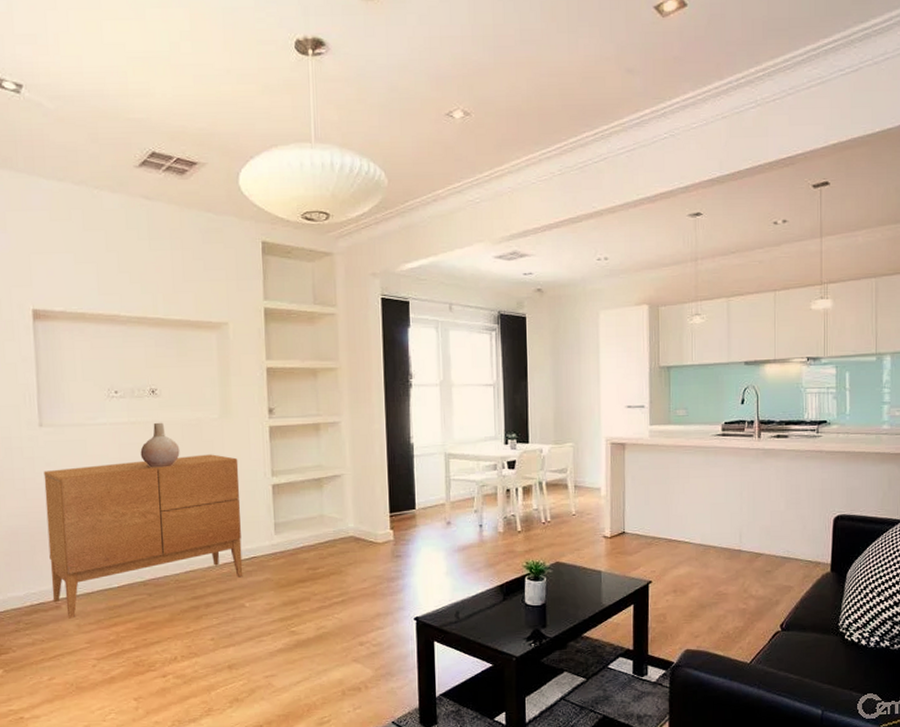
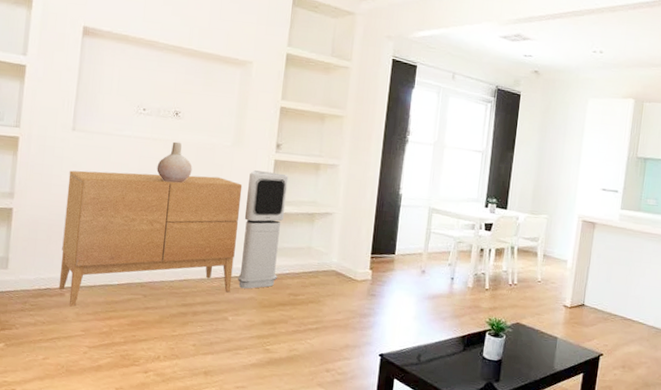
air purifier: none [244,440,291,571] -> present [238,170,289,289]

